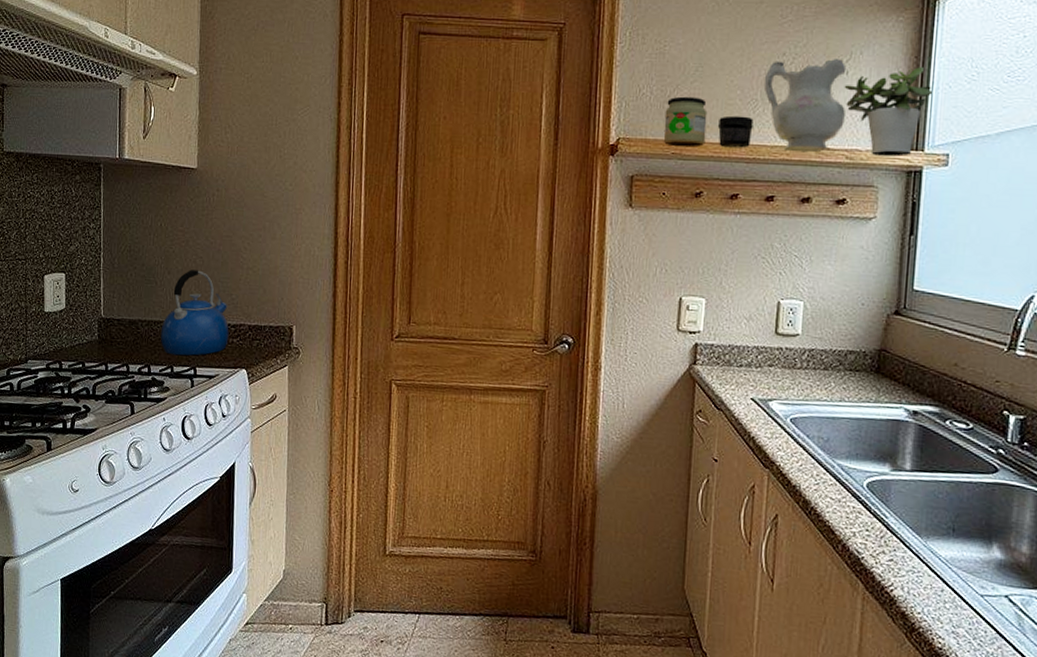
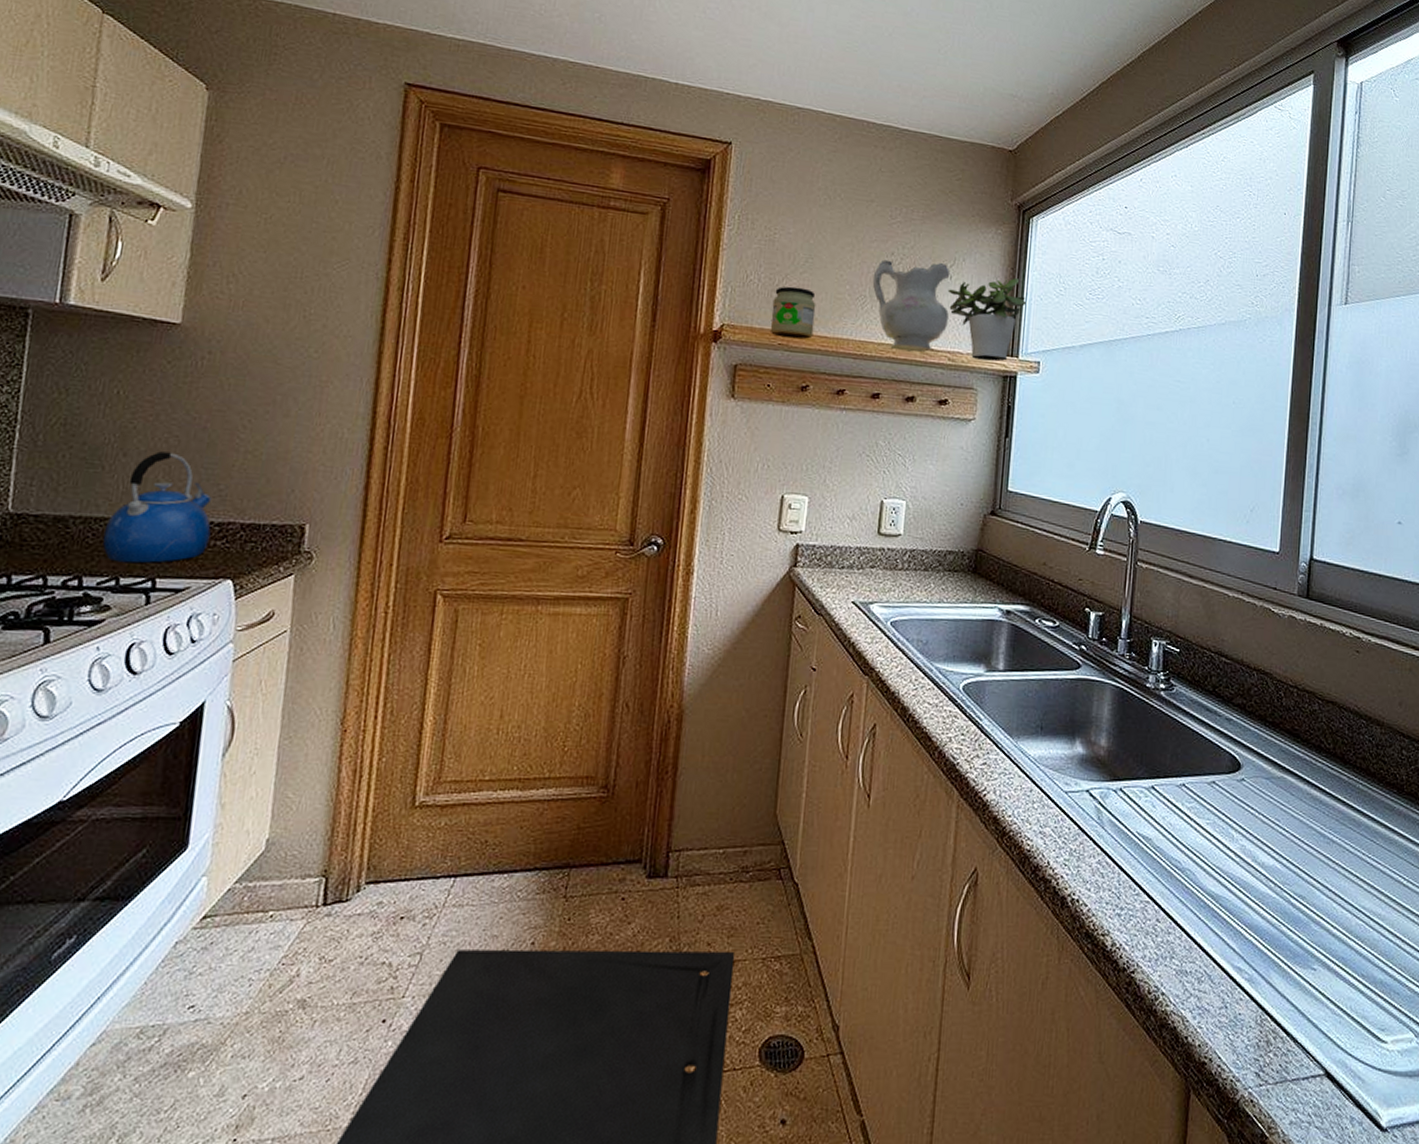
jar: present [717,115,754,148] -> none [825,309,862,344]

